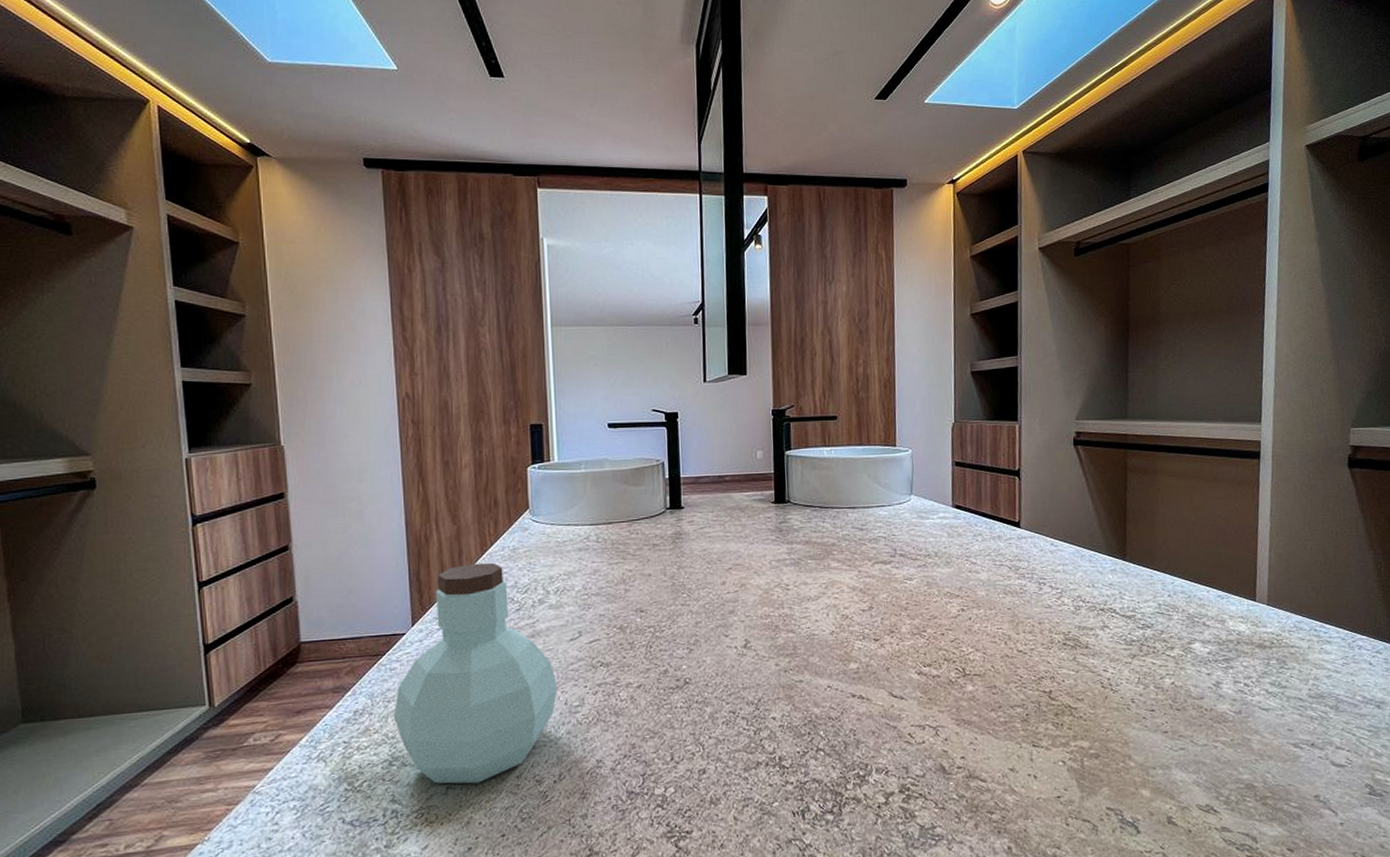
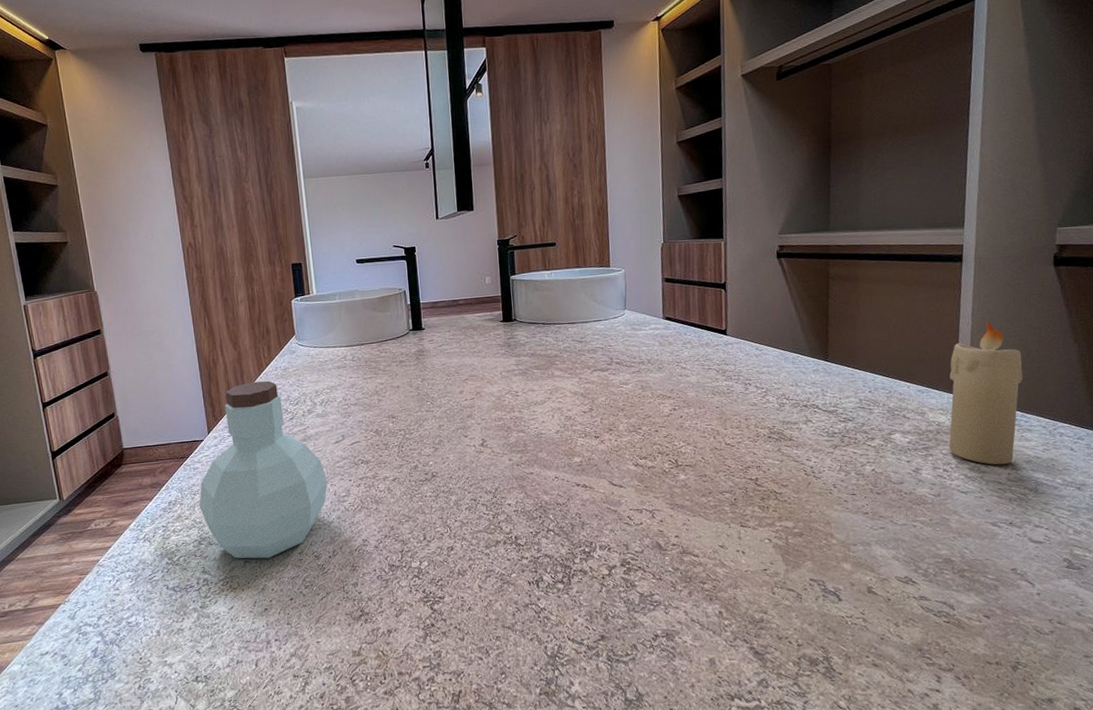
candle: none [1249,524,1322,680] -> present [949,322,1023,465]

